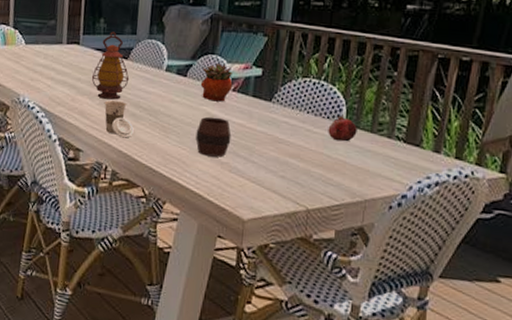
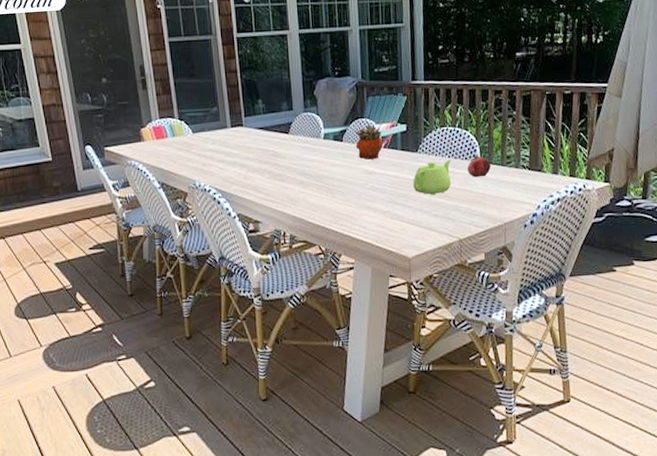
lantern: present [91,31,130,100] -> none [258,110,293,172]
cup: present [104,100,134,138] -> none [273,172,304,205]
cup: present [195,116,232,158] -> none [358,173,389,209]
teapot: none [260,114,310,153] -> present [413,159,452,195]

